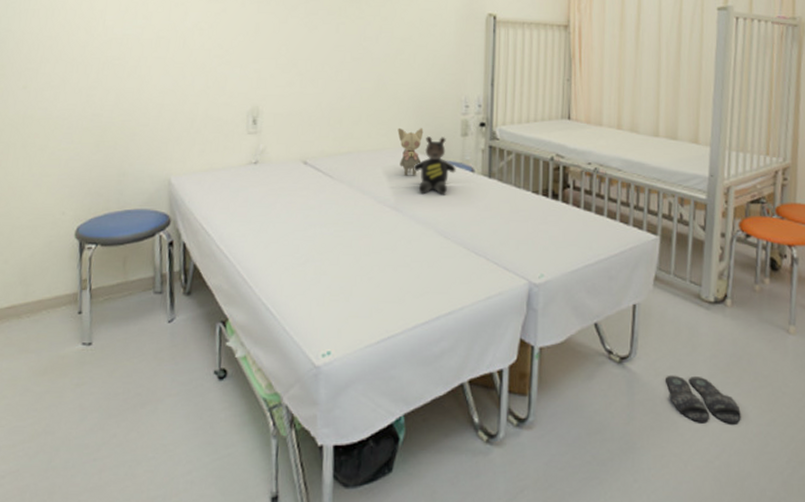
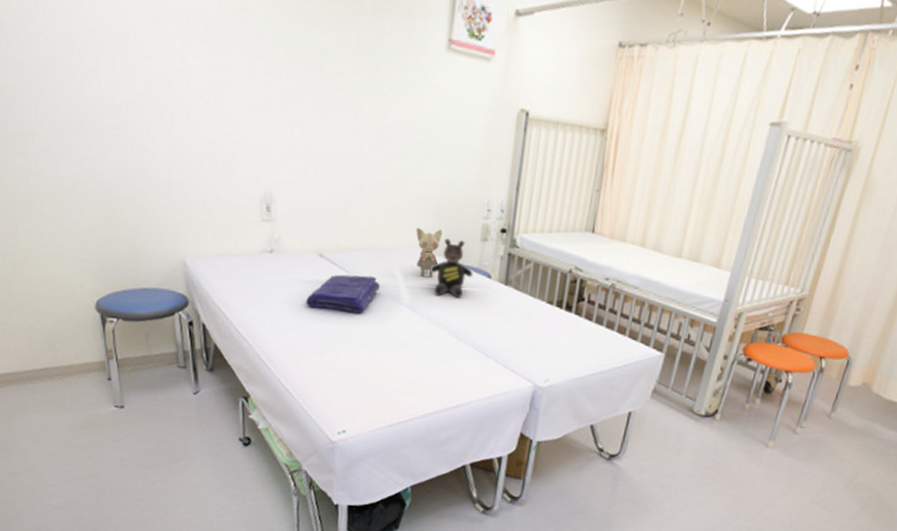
towel: none [290,179,364,219] -> present [306,274,380,313]
slippers: present [666,375,741,424] -> none [647,472,709,515]

